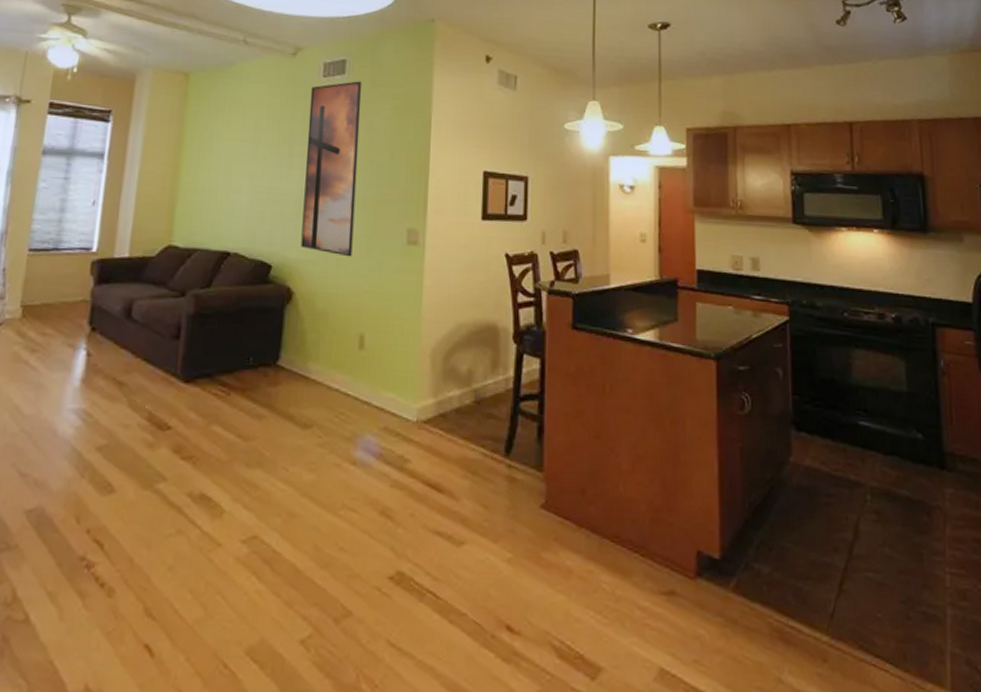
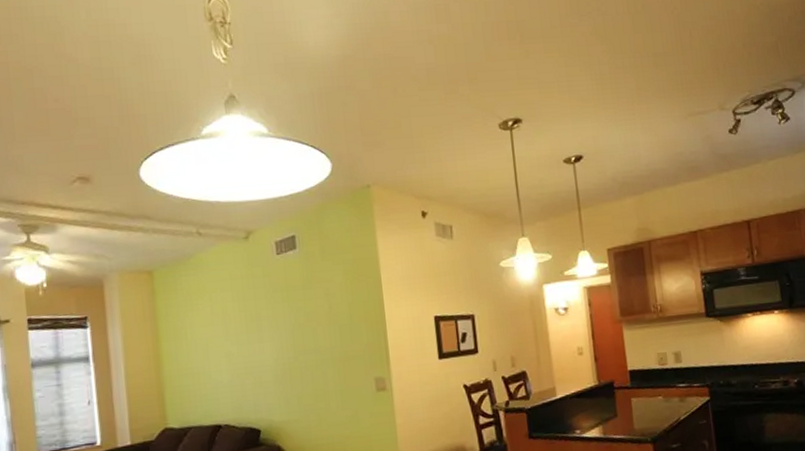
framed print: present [301,81,362,257] -> none [267,253,330,411]

